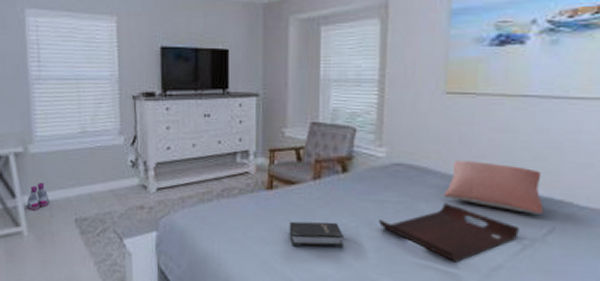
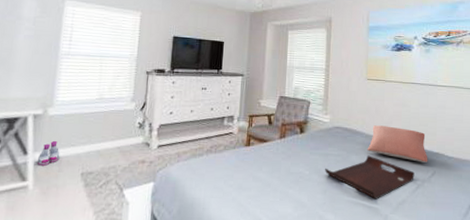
hardback book: present [289,221,344,248] -> none [260,171,300,192]

